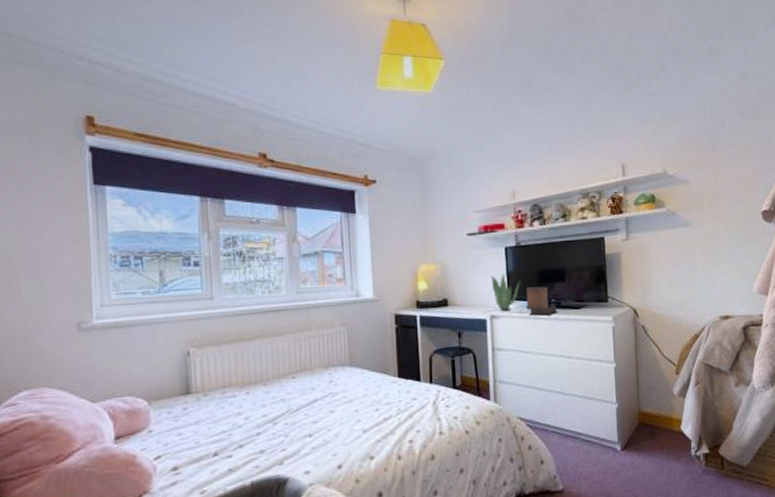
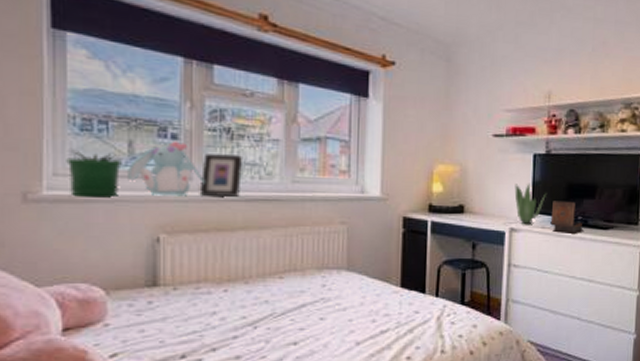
planter: none [110,283,157,323] -> present [66,149,124,198]
stuffed animal: none [160,267,224,316] -> present [128,140,205,197]
picture frame: none [220,274,255,312] -> present [199,152,244,197]

